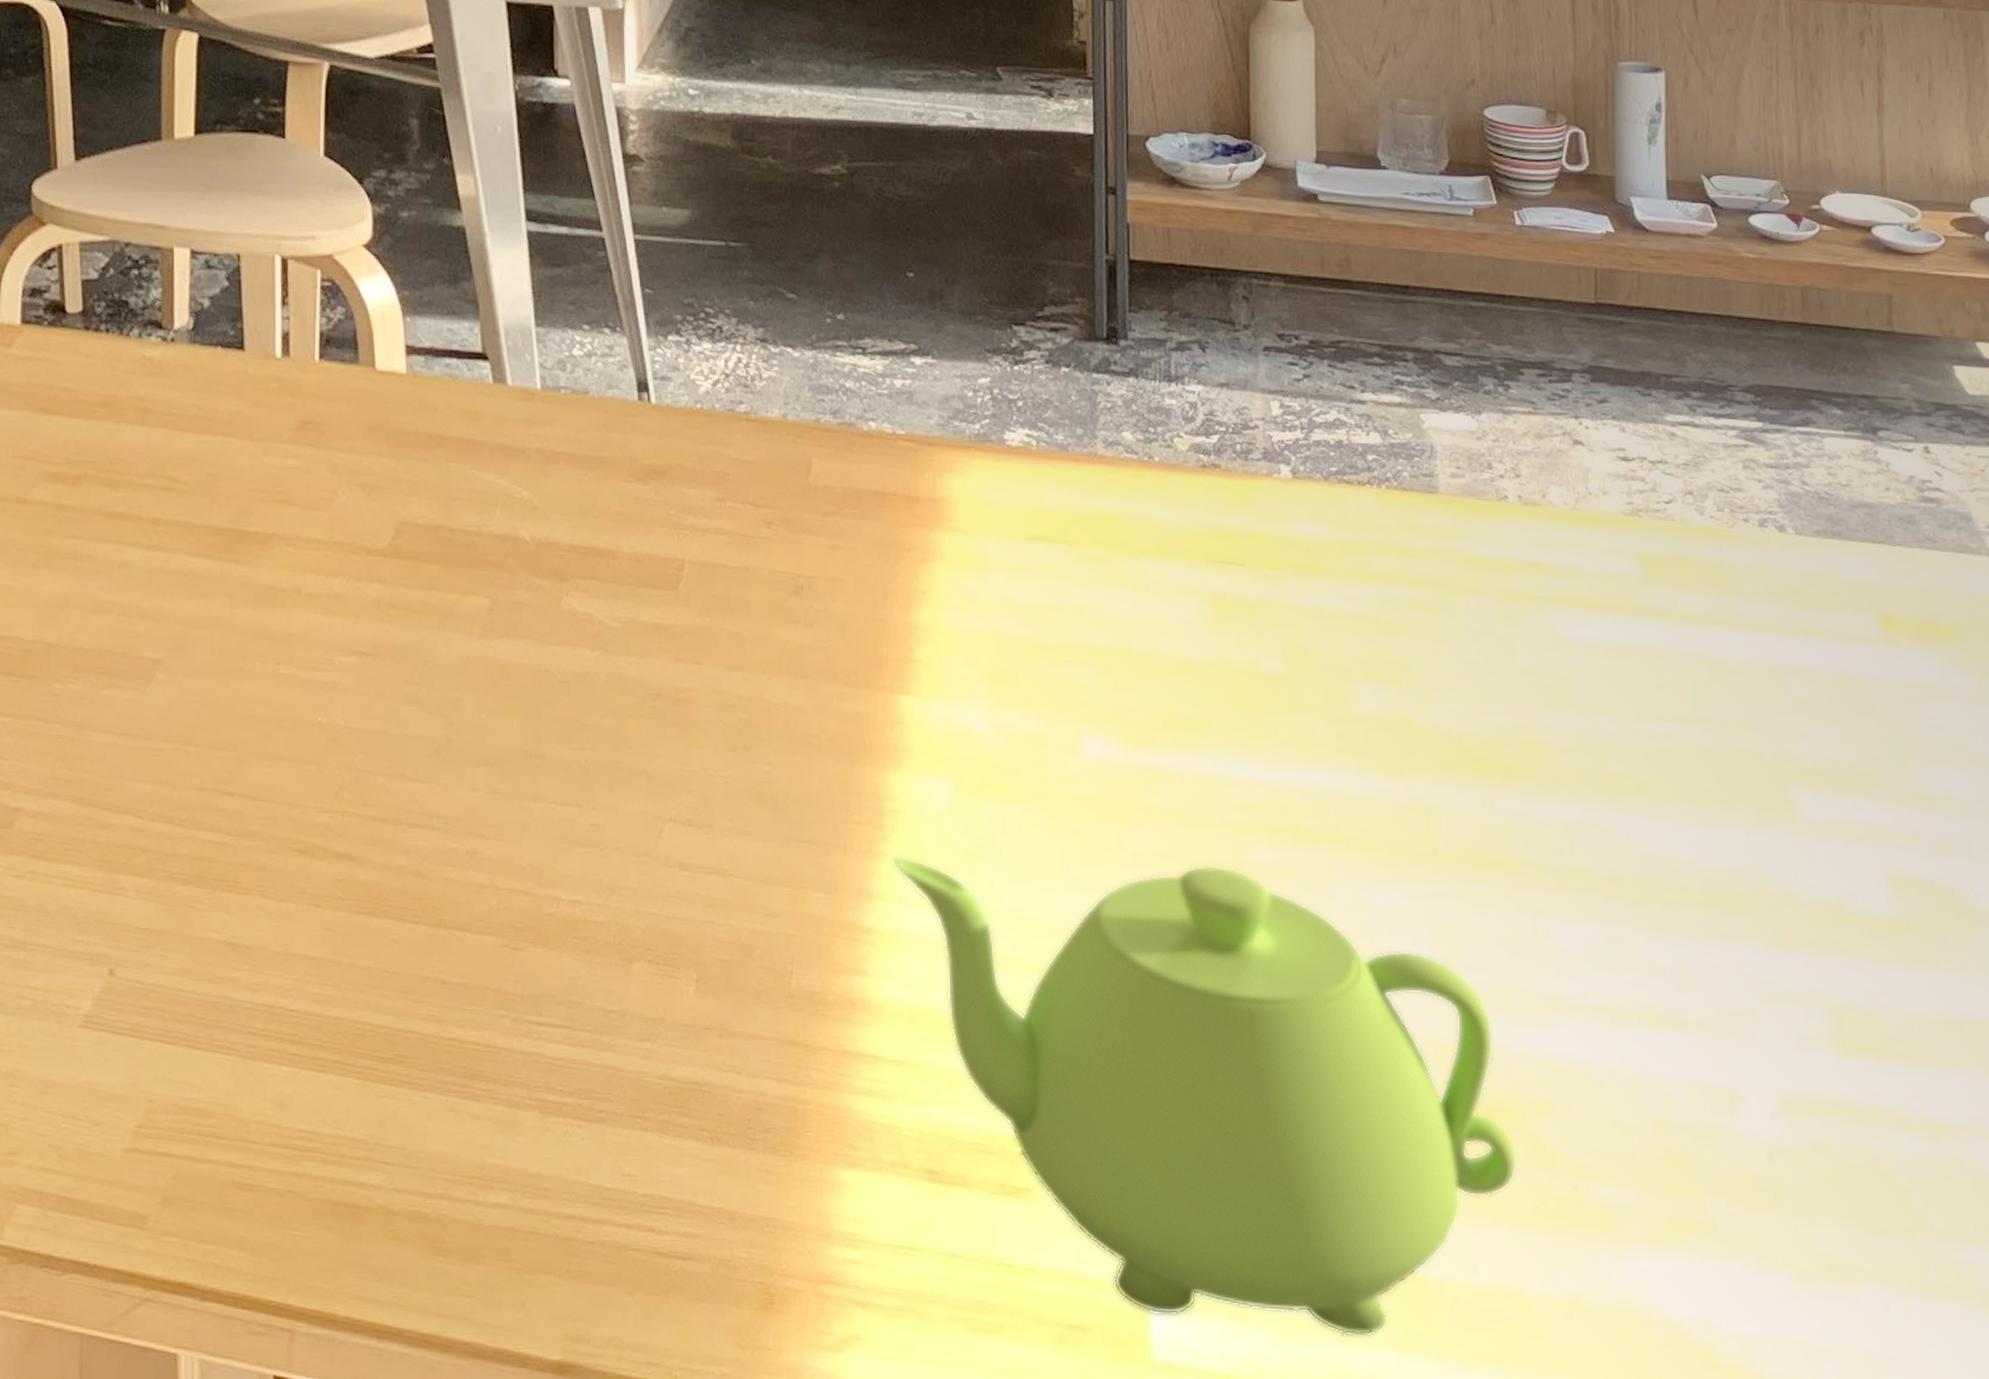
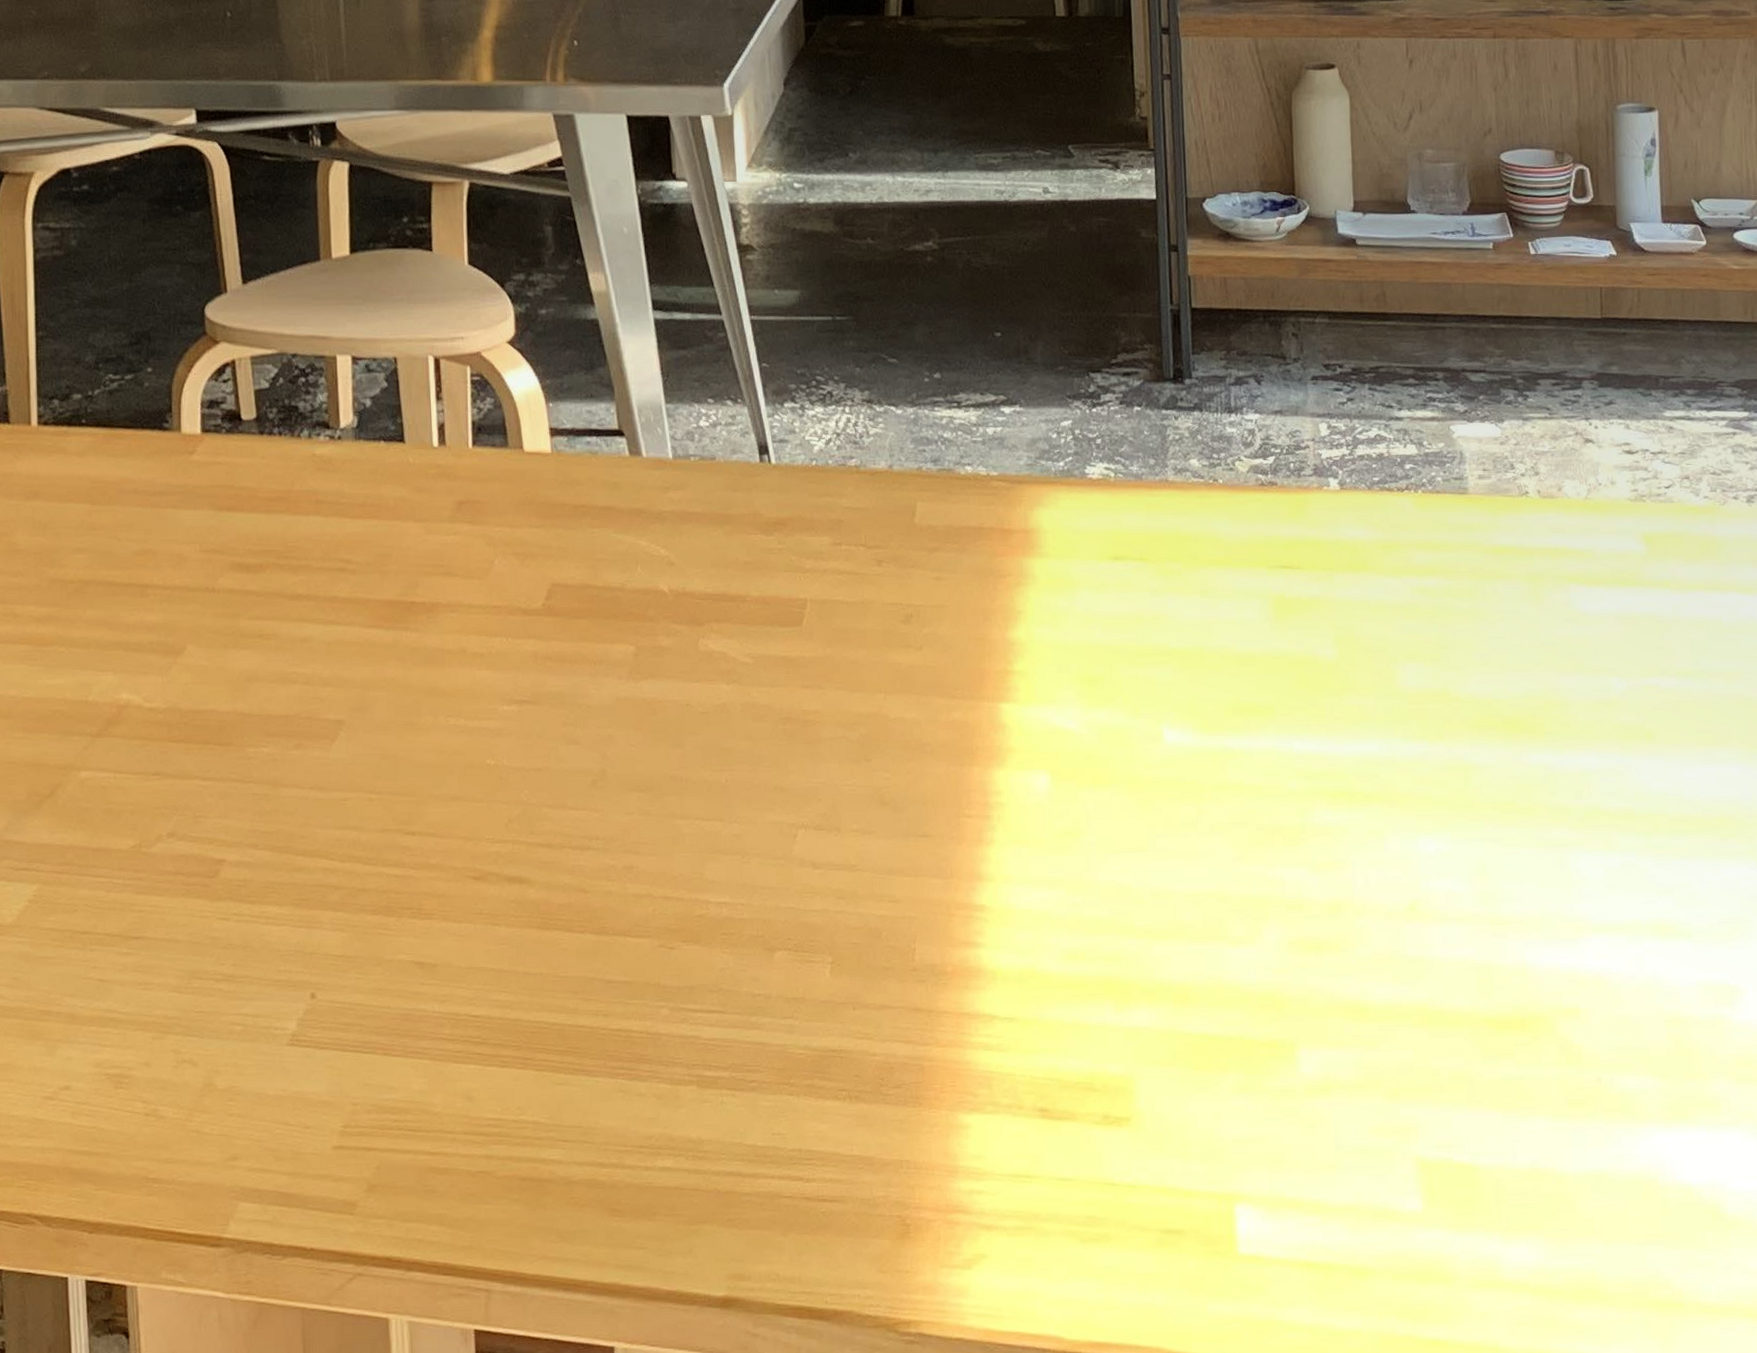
teapot: present [892,856,1518,1336] -> none [999,830,1549,1219]

